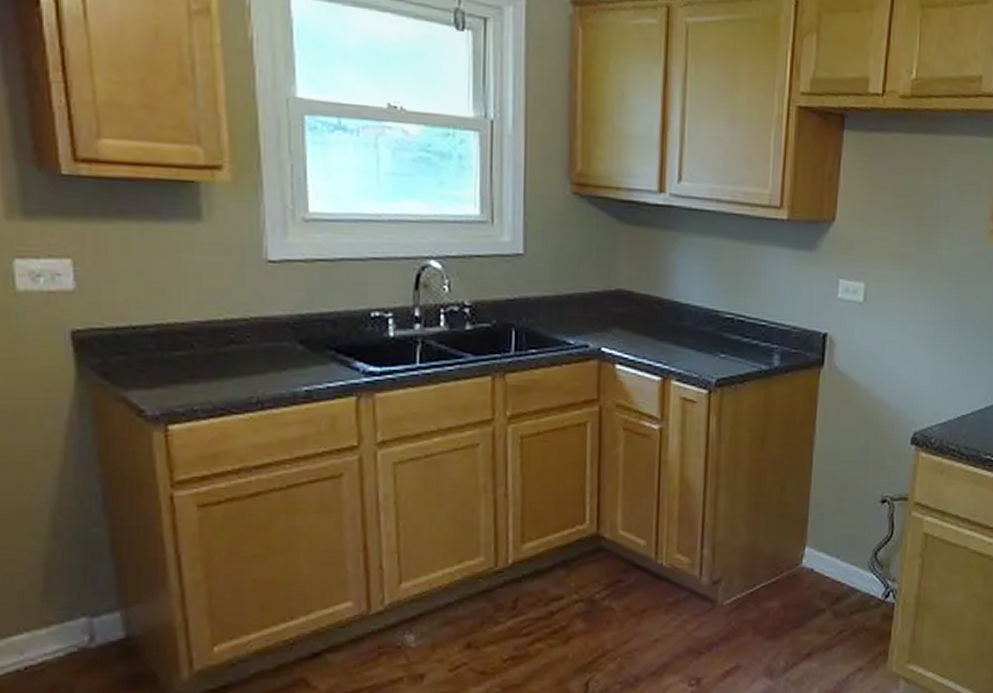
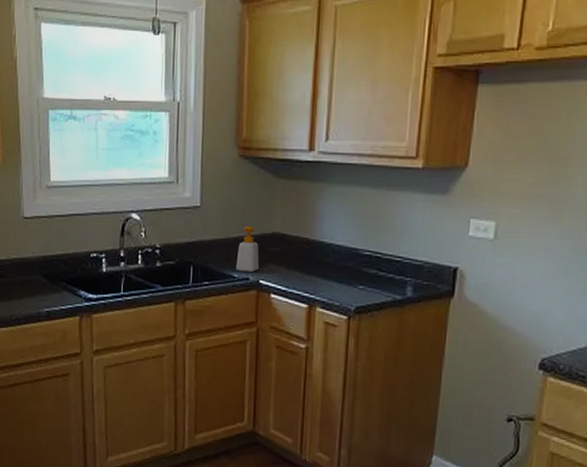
soap bottle: none [571,281,600,337] -> present [236,226,259,272]

